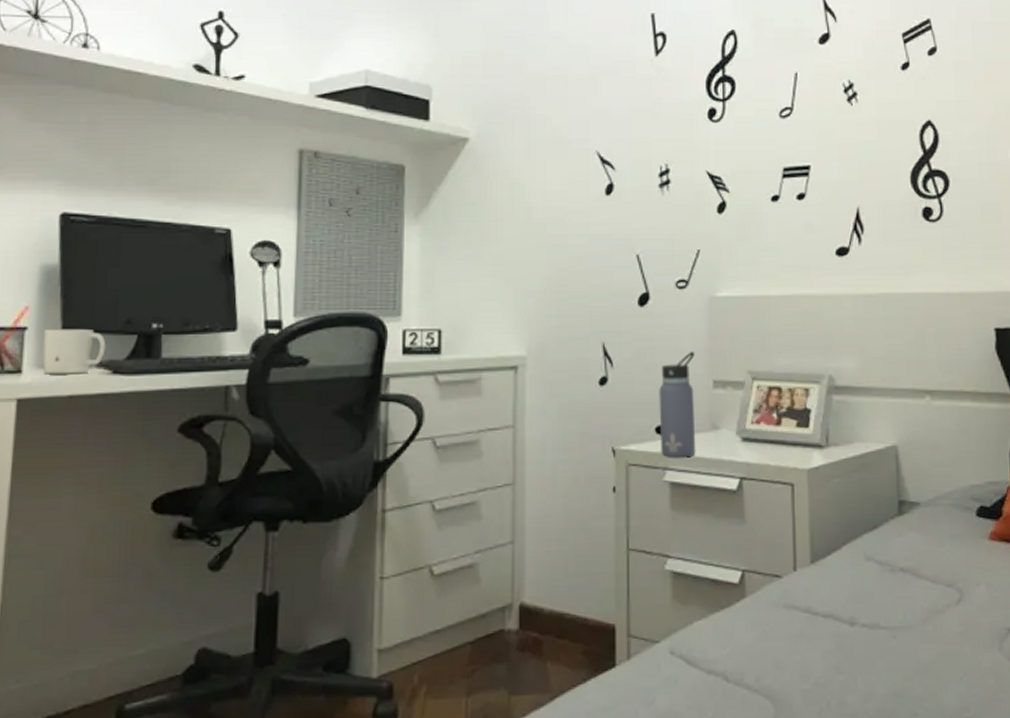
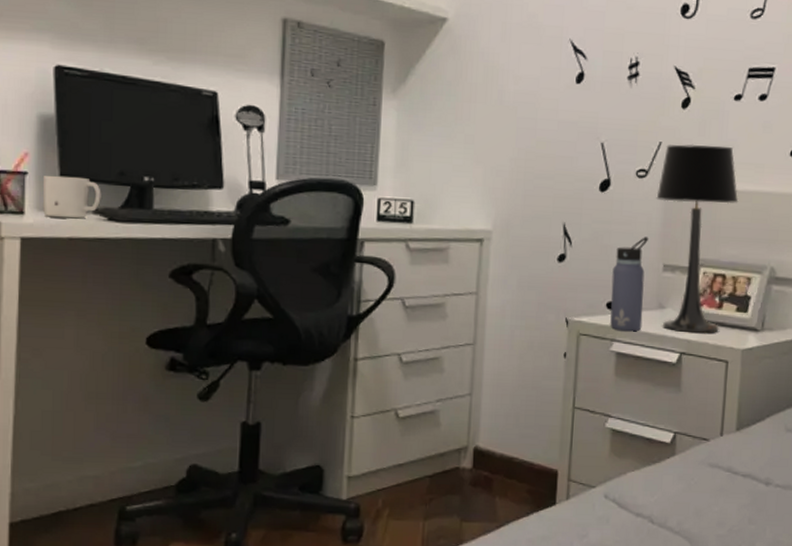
table lamp: none [699,249,787,454] -> present [656,144,739,333]

